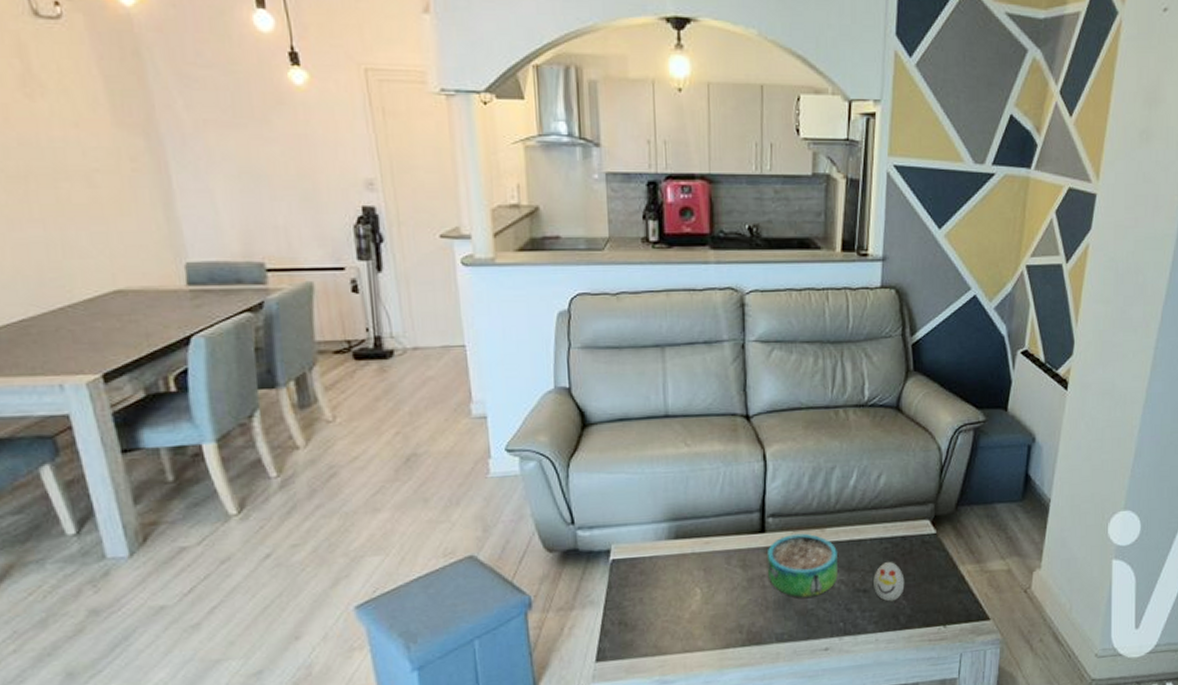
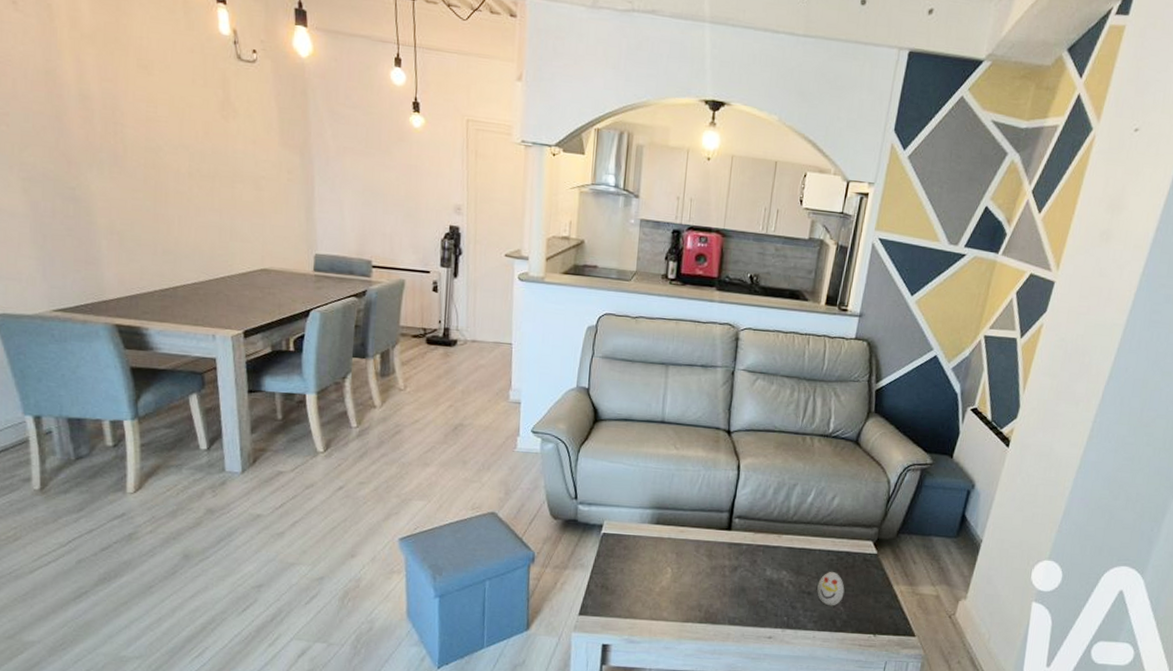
decorative bowl: present [767,533,838,599] -> none [729,535,790,592]

